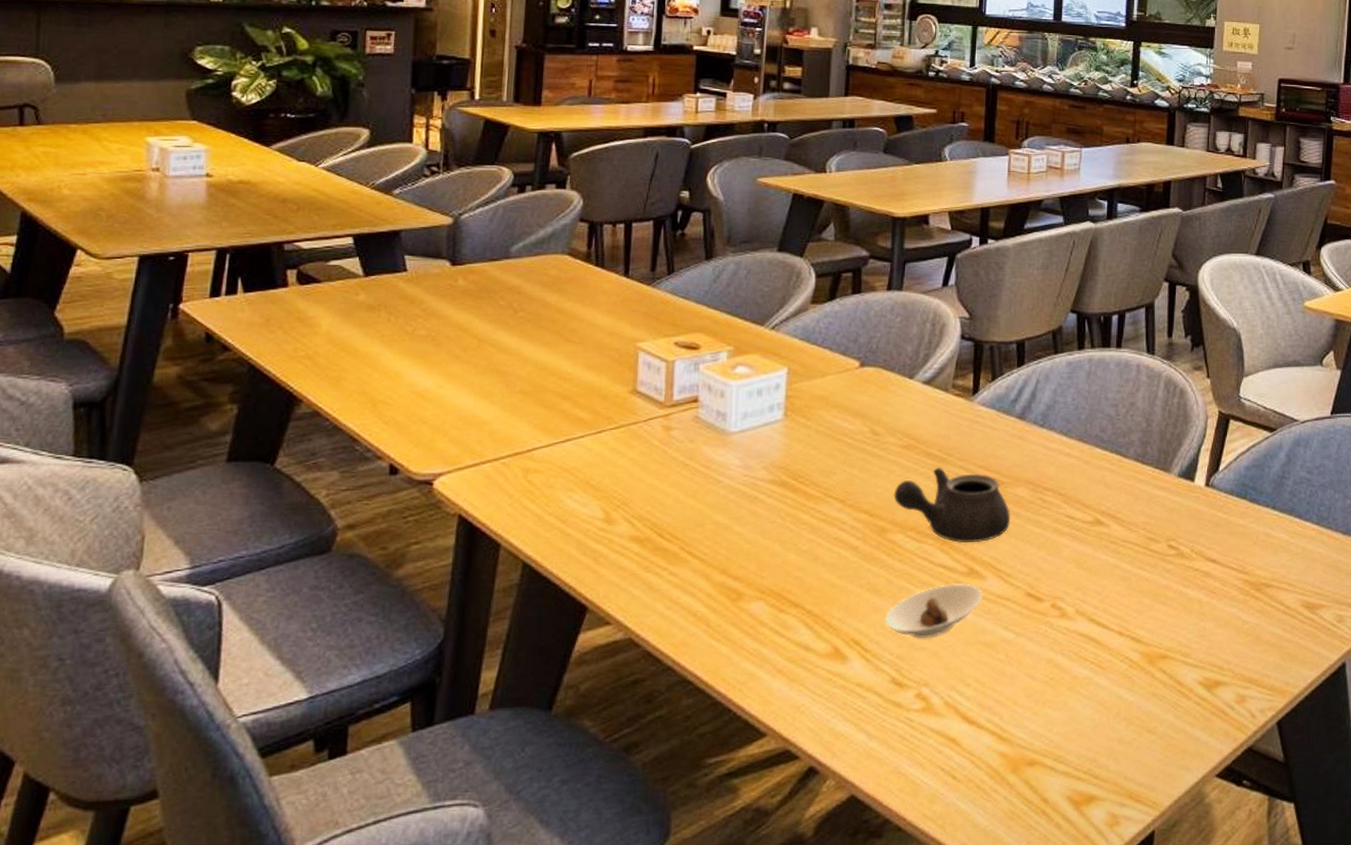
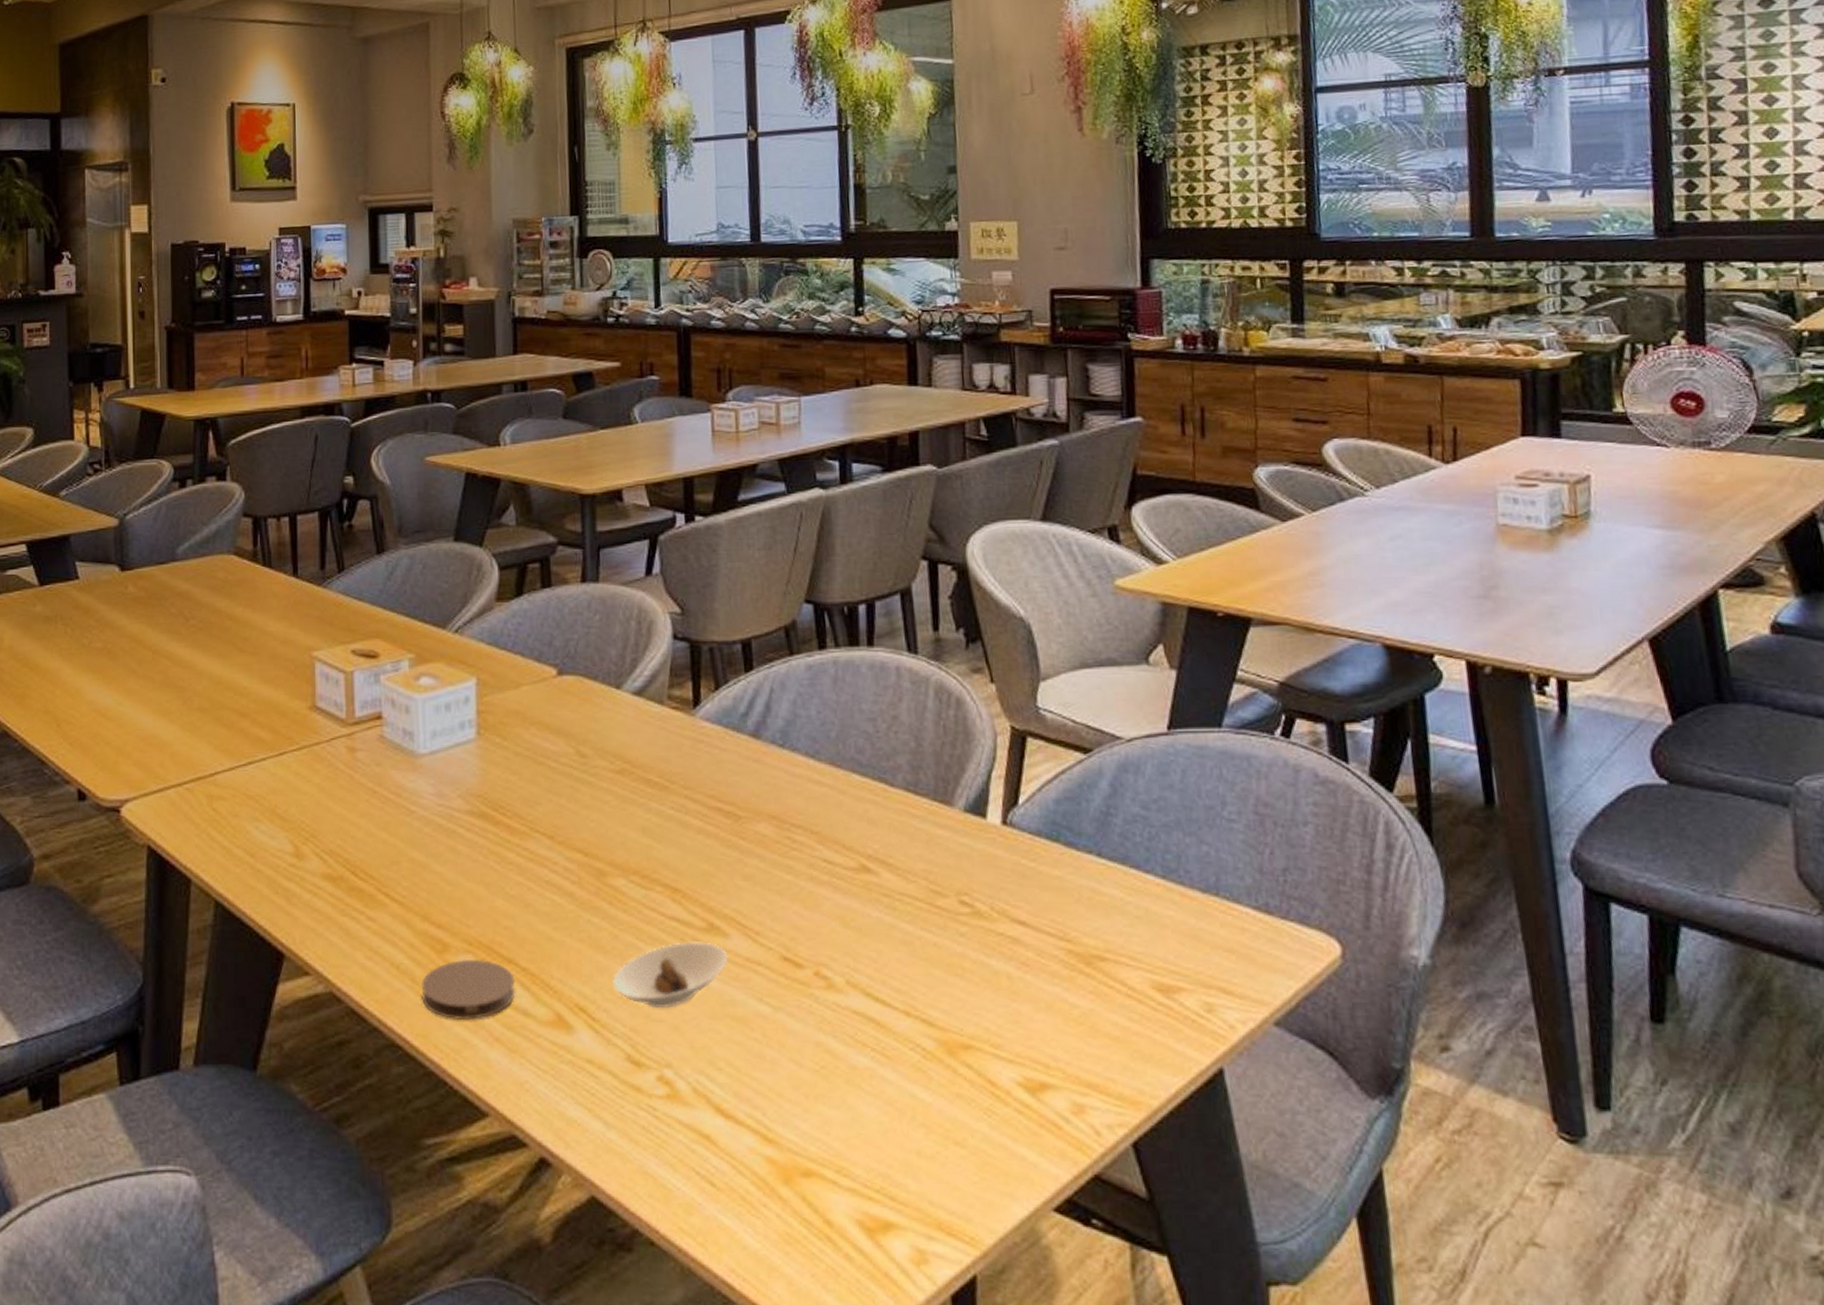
coaster: none [714,605,800,657] -> present [421,959,515,1021]
teapot: present [894,466,1011,544] -> none [610,795,754,892]

